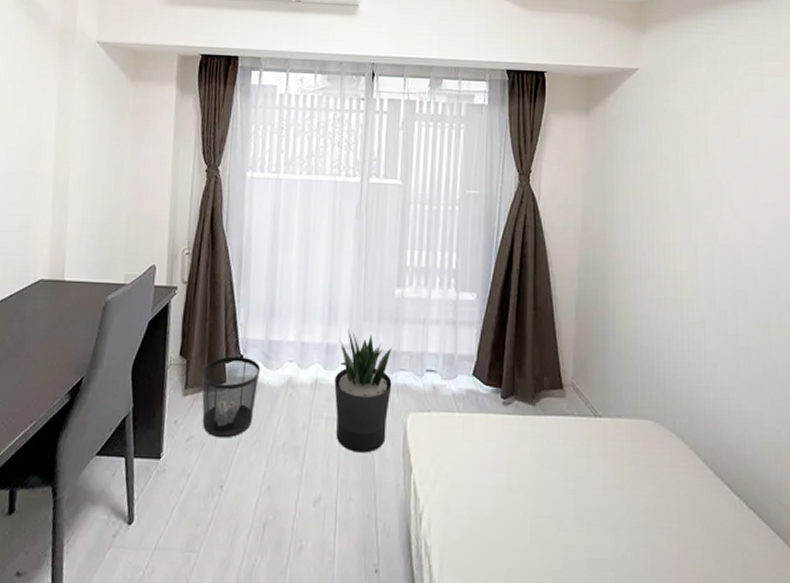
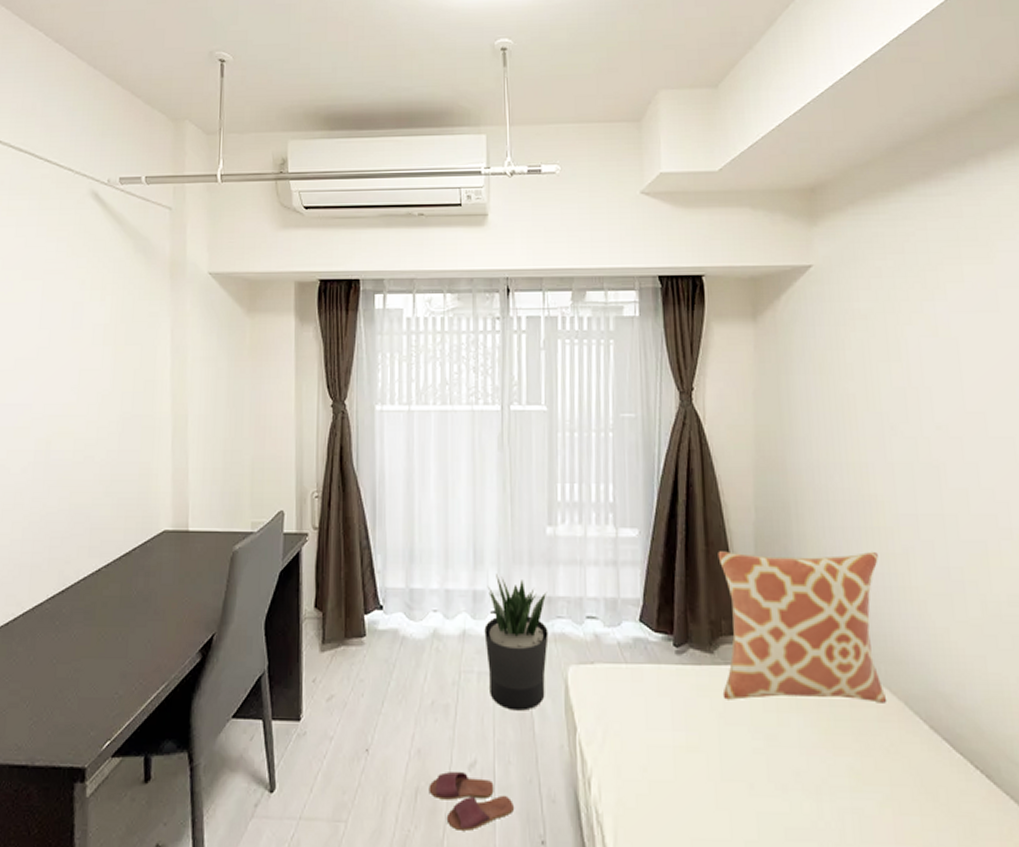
waste bin: present [201,356,261,438] -> none [339,607,403,697]
slippers: none [276,506,352,560] -> present [429,771,514,831]
pillow: none [541,315,679,452] -> present [718,551,886,703]

